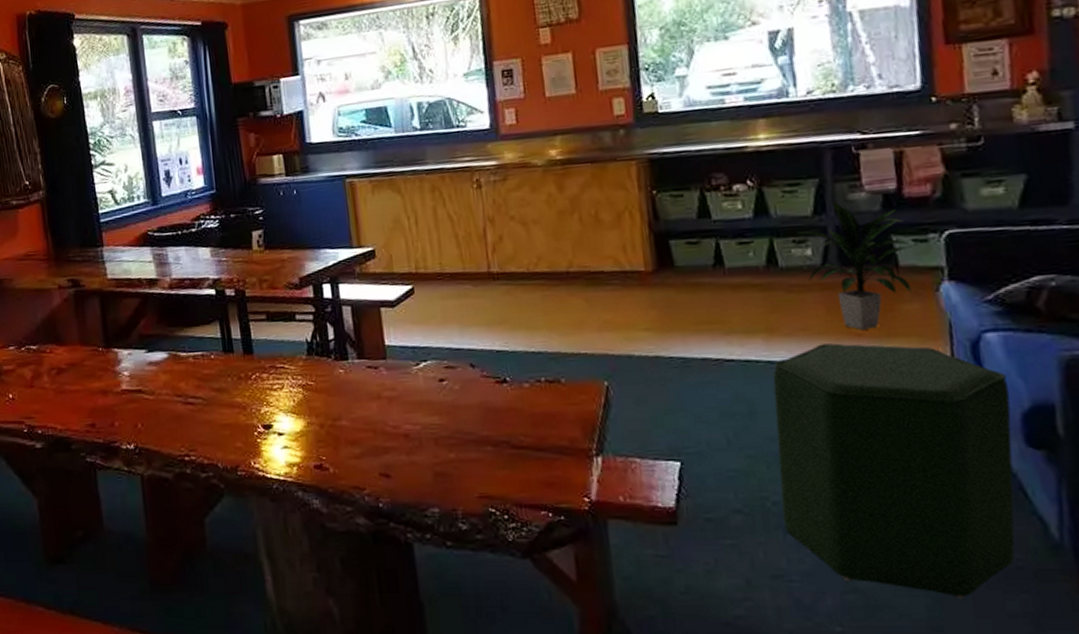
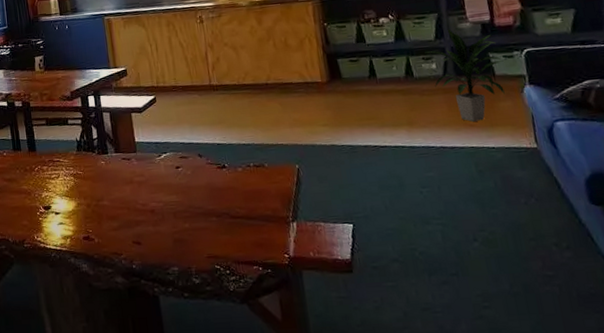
ottoman: present [772,343,1015,599] -> none [414,132,589,320]

